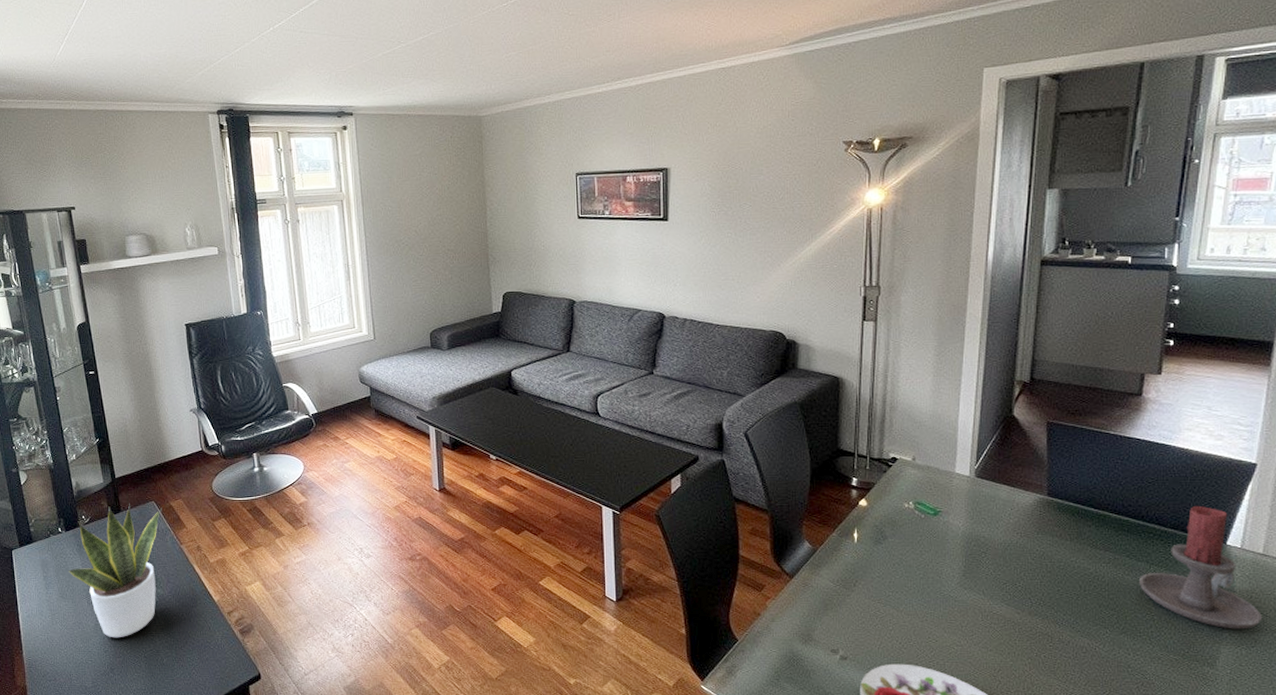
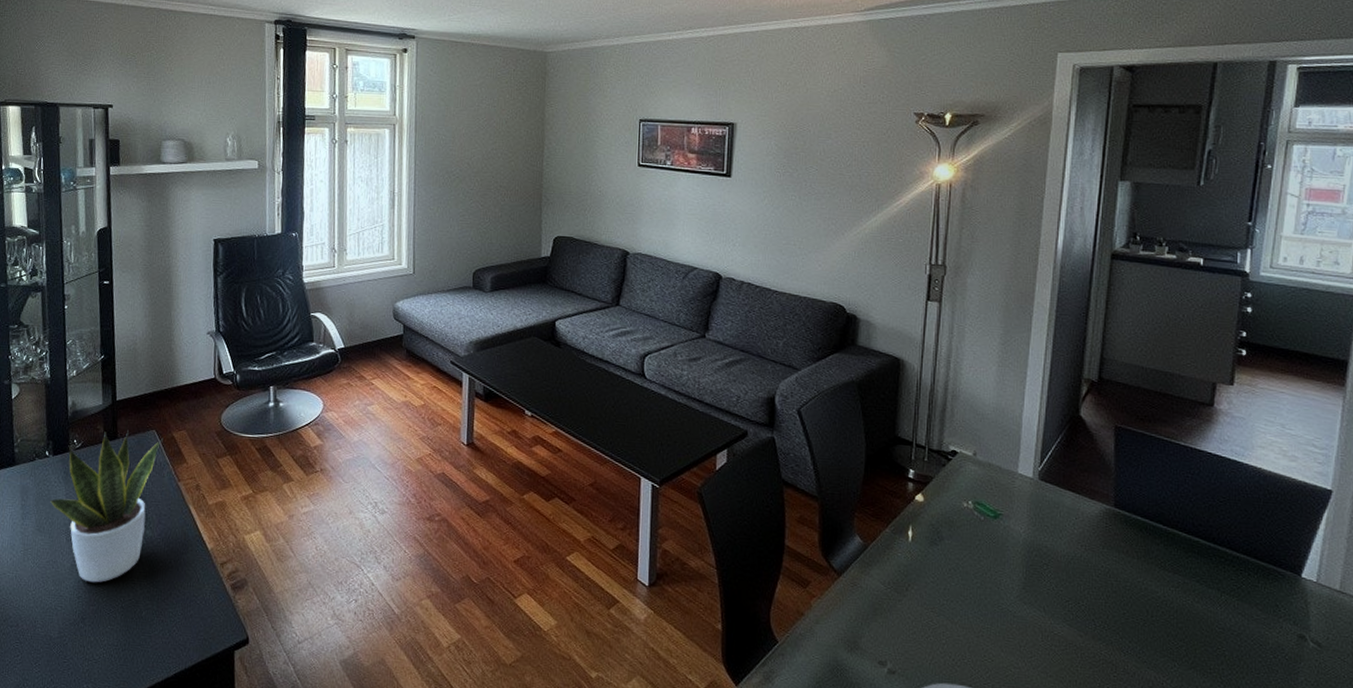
candle holder: present [1140,505,1262,629] -> none [1210,530,1339,674]

